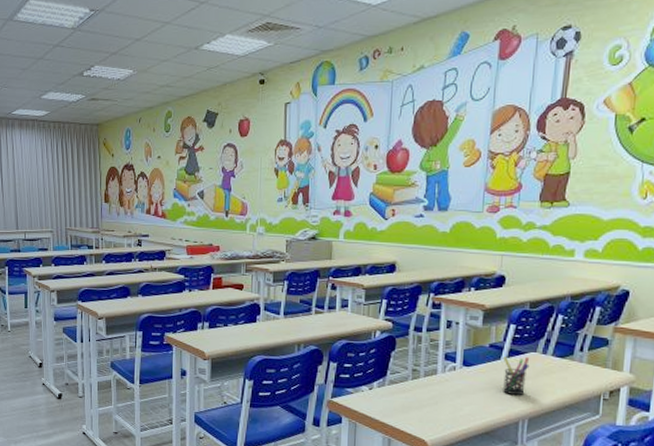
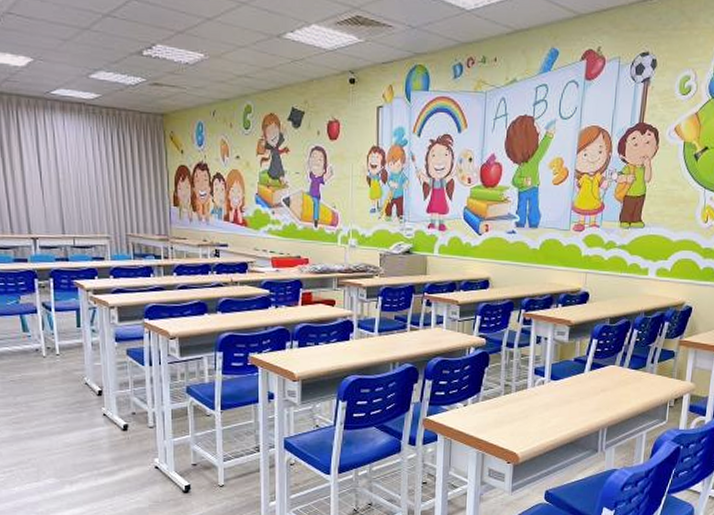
pen holder: present [502,356,530,396] -> none [585,370,609,407]

